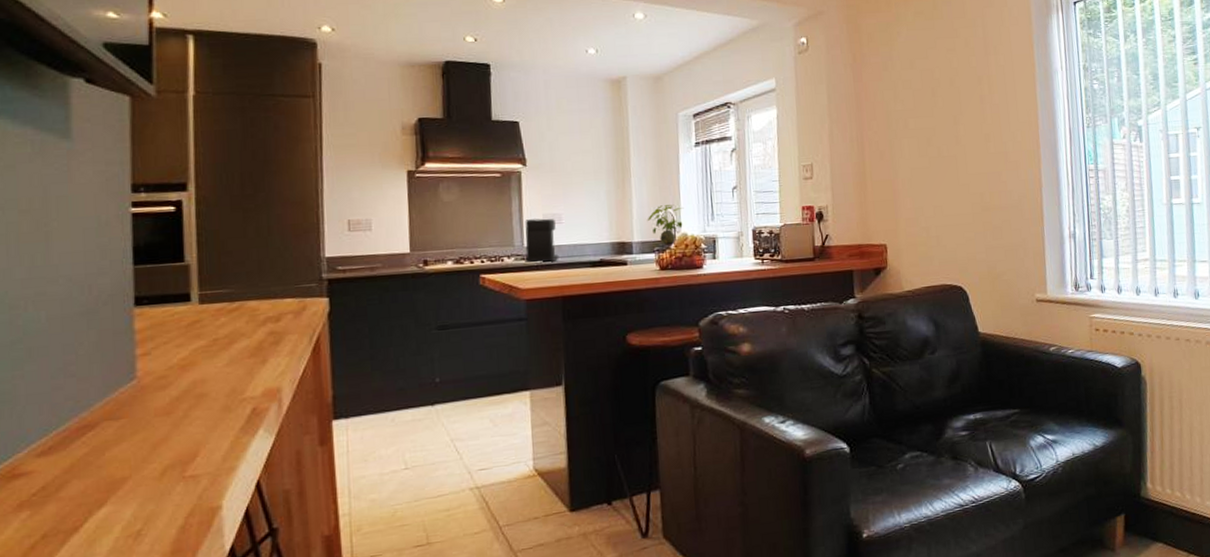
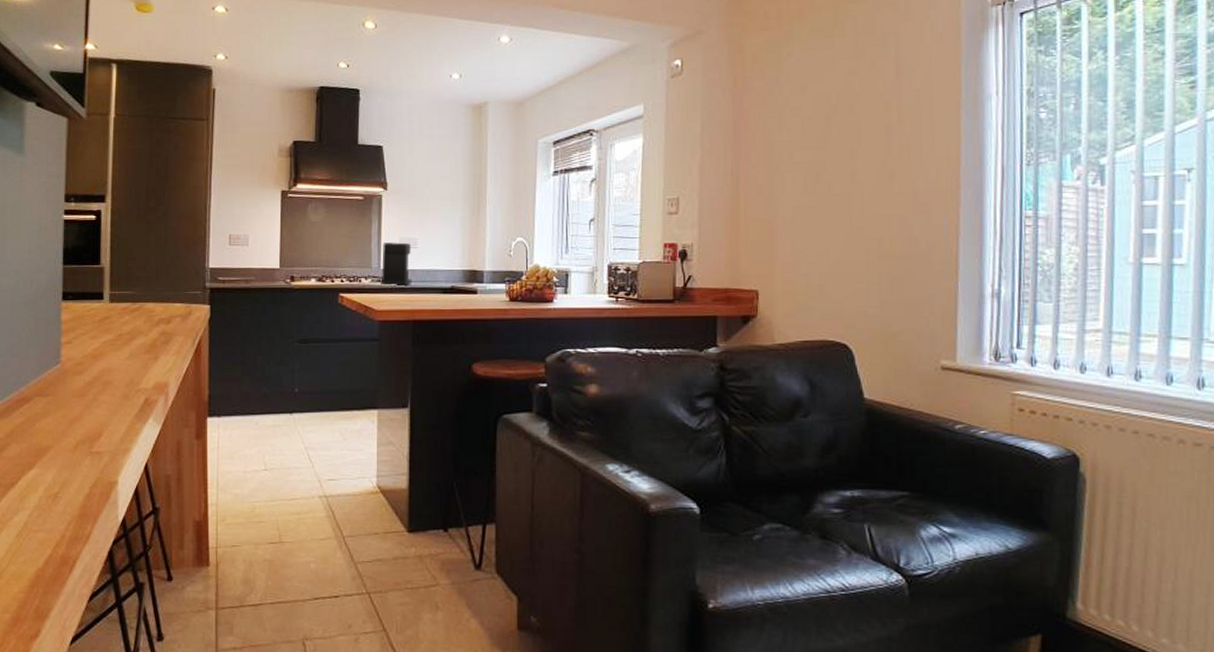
plant: present [647,204,684,253] -> none [499,235,538,284]

